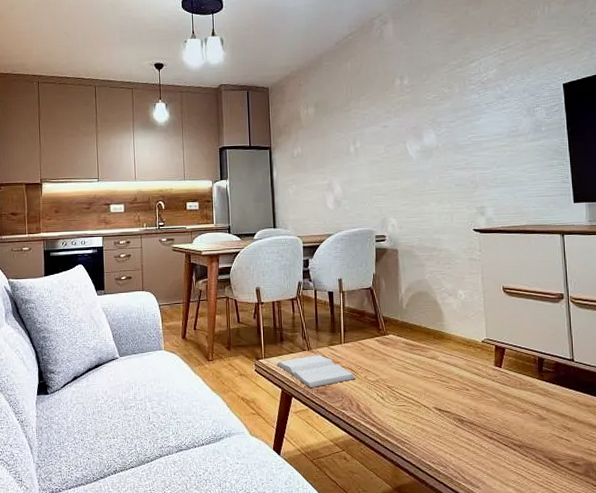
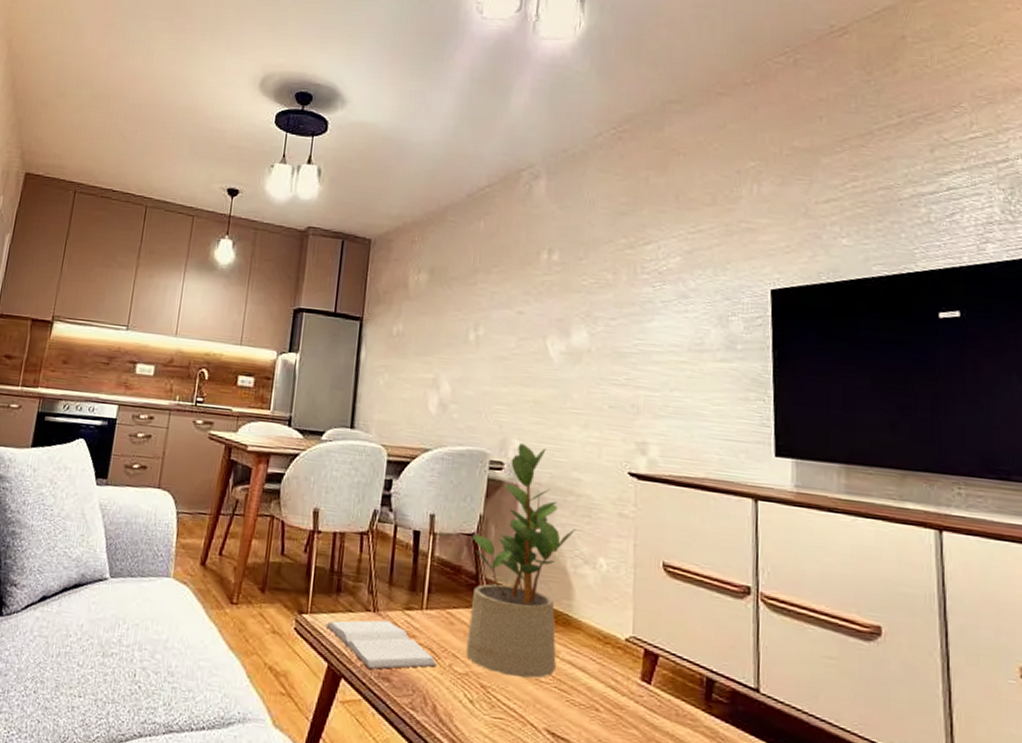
potted plant: none [369,220,441,378] -> present [465,443,576,679]

